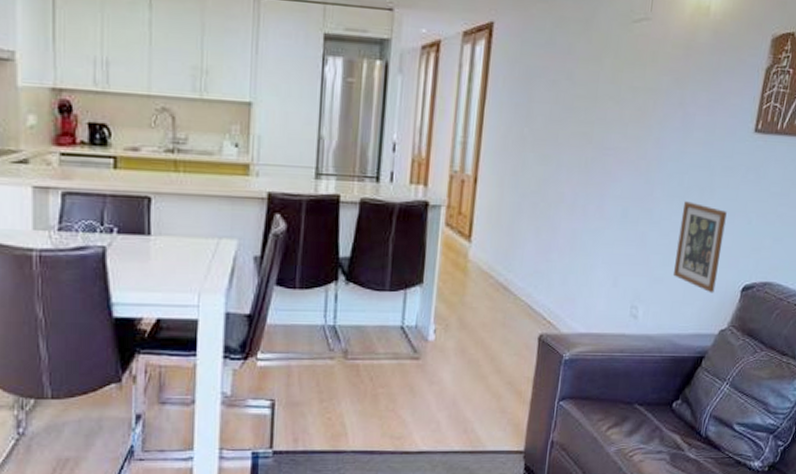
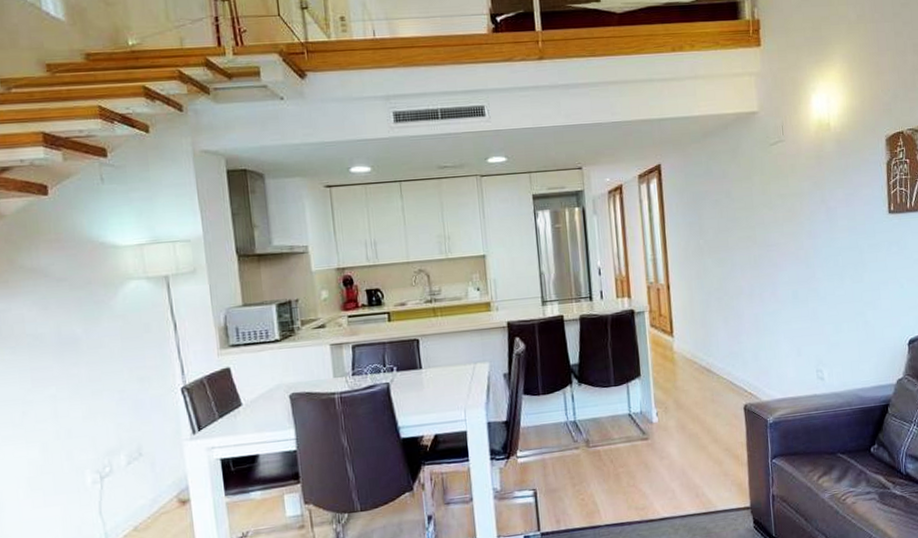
picture frame: present [672,201,727,293] -> none [842,277,885,350]

